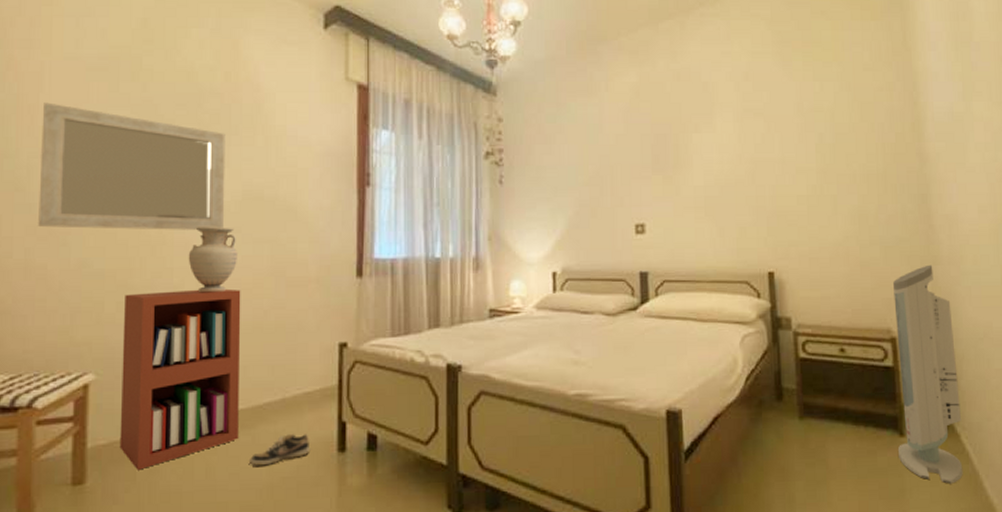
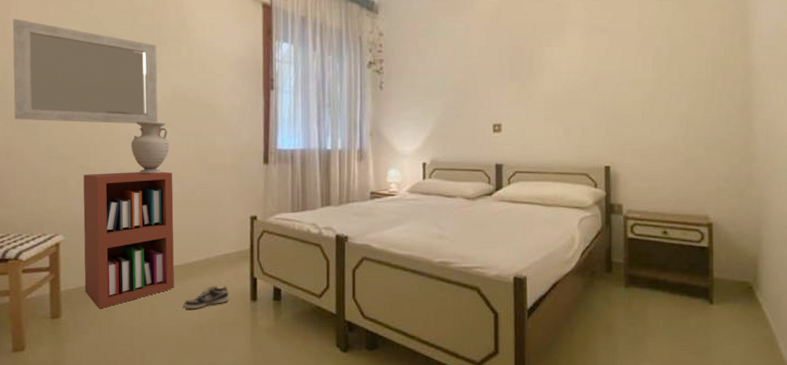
air purifier: present [893,264,963,484] -> none [707,162,765,344]

